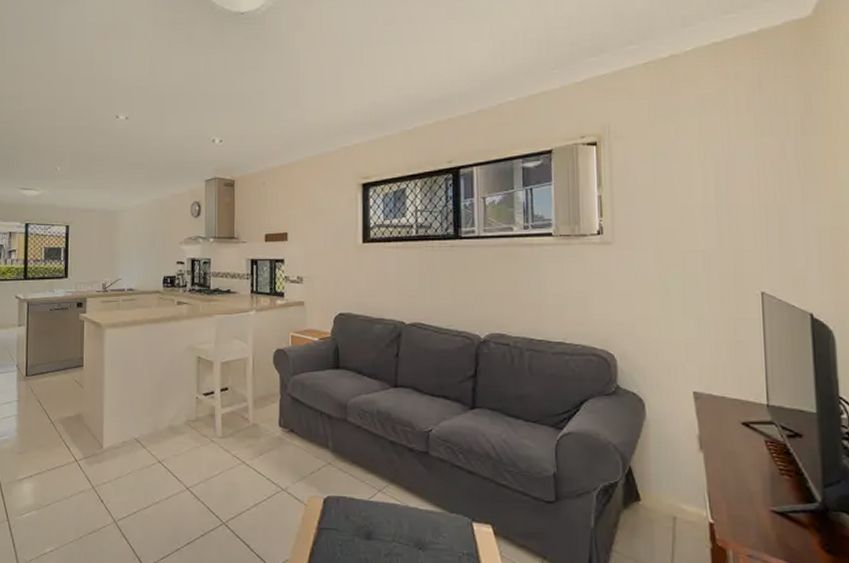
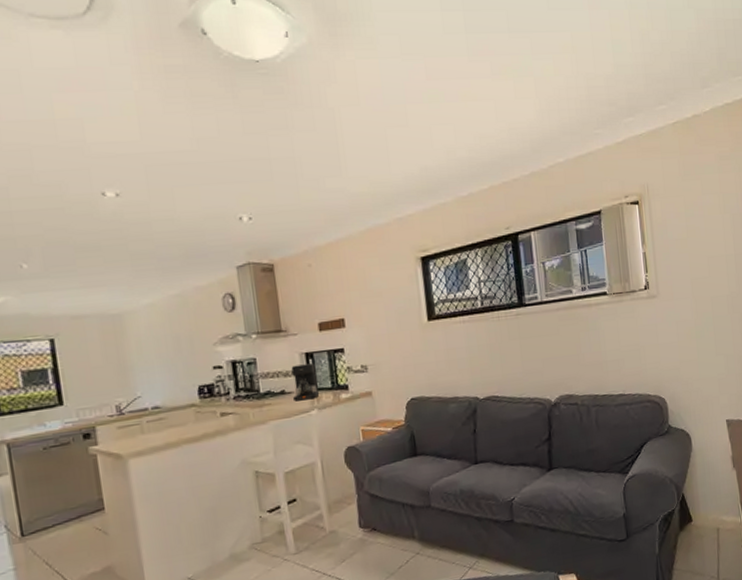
coffee maker: none [237,269,259,301] -> present [291,363,320,402]

